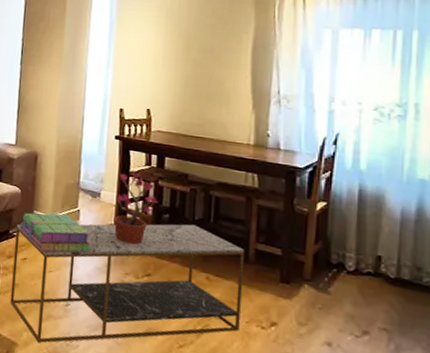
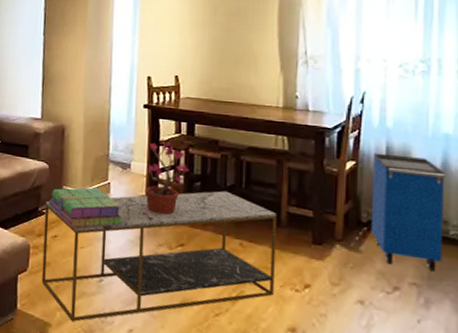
cabinet: none [340,194,421,318] -> present [370,152,446,271]

